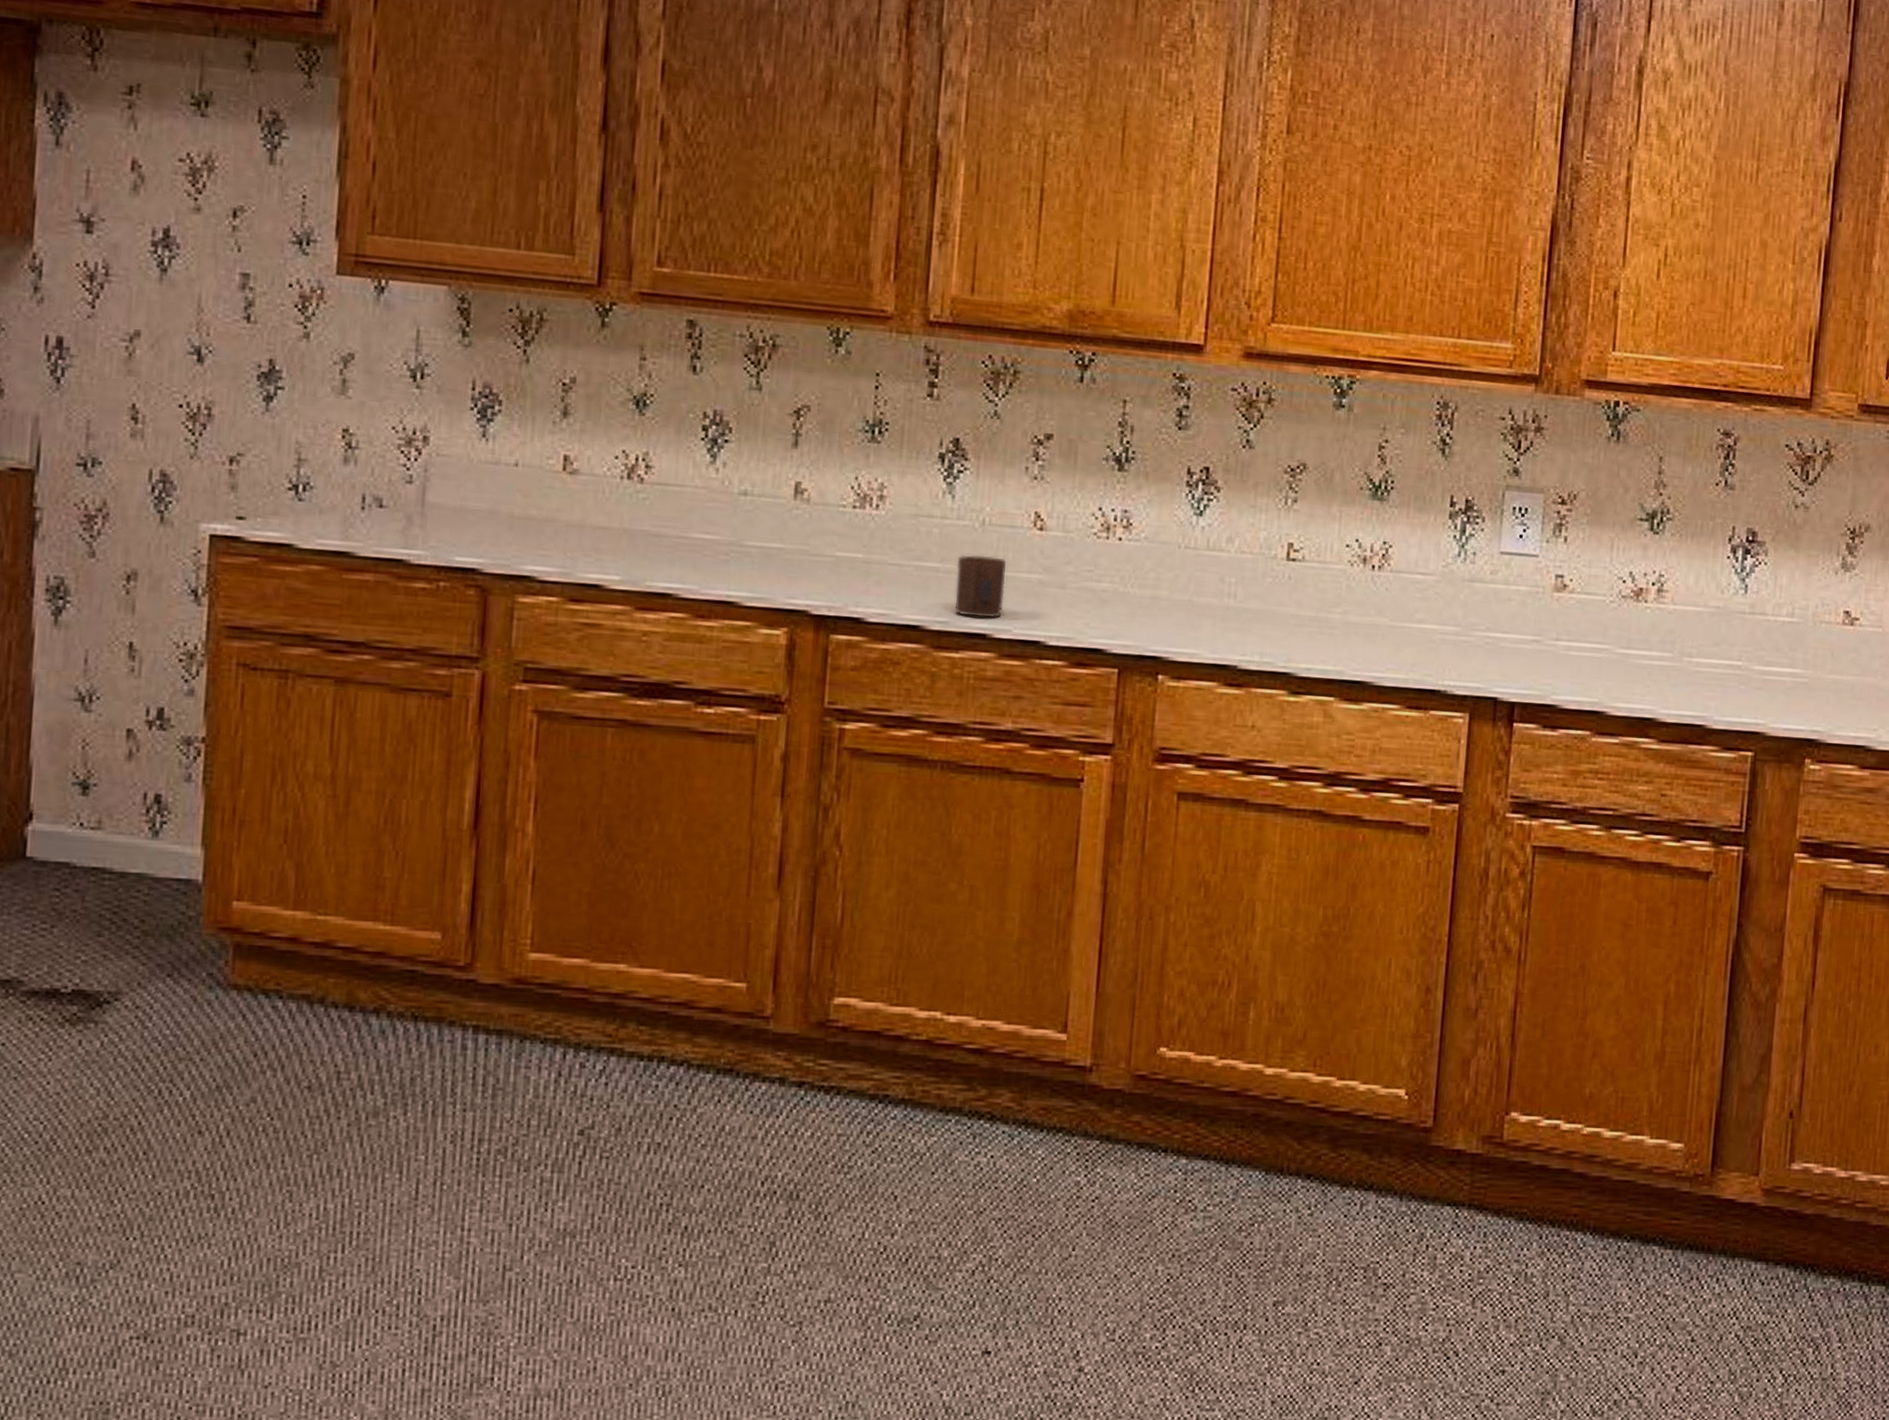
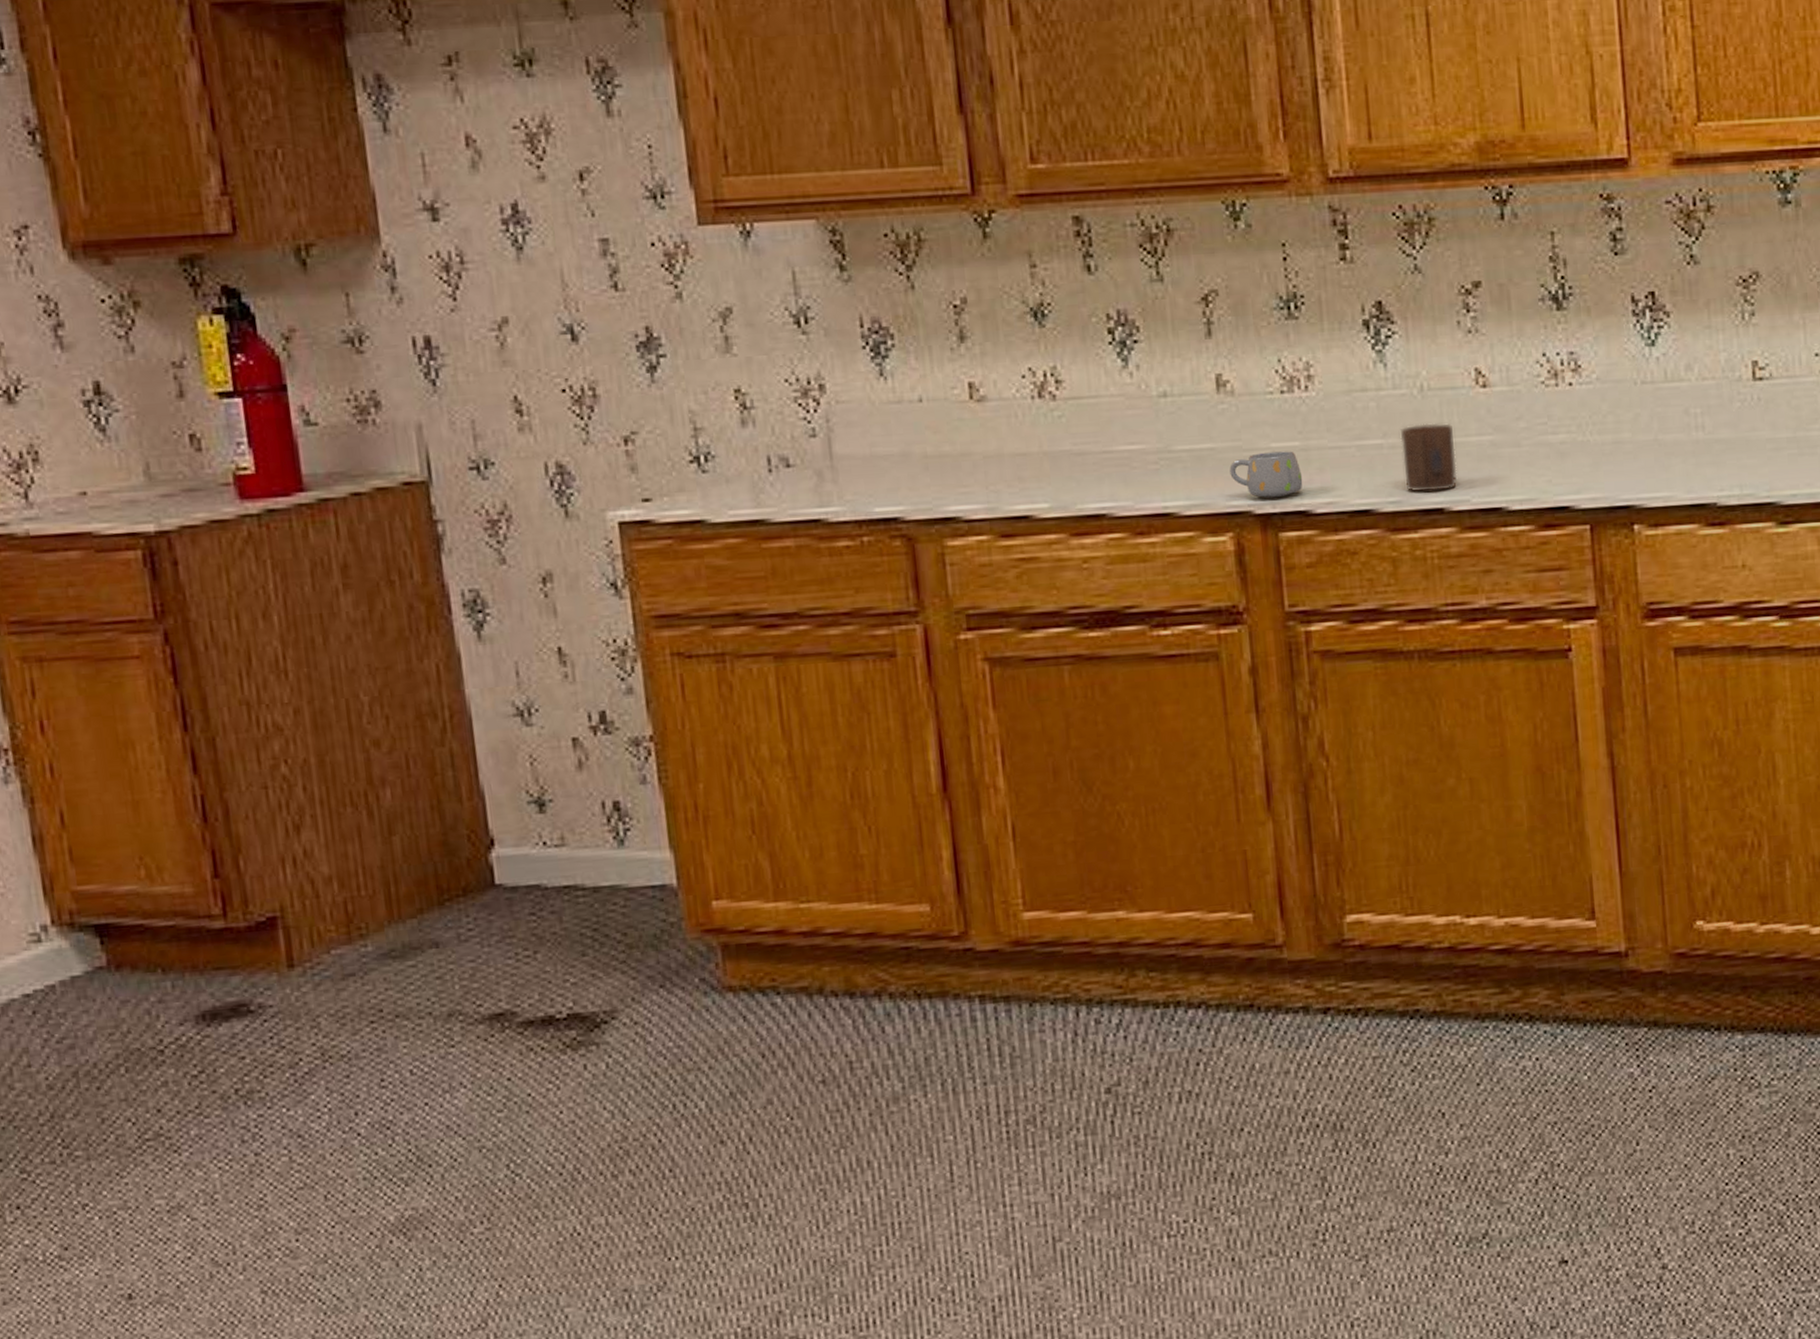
mug: none [794,559,861,603] -> present [1229,451,1303,498]

